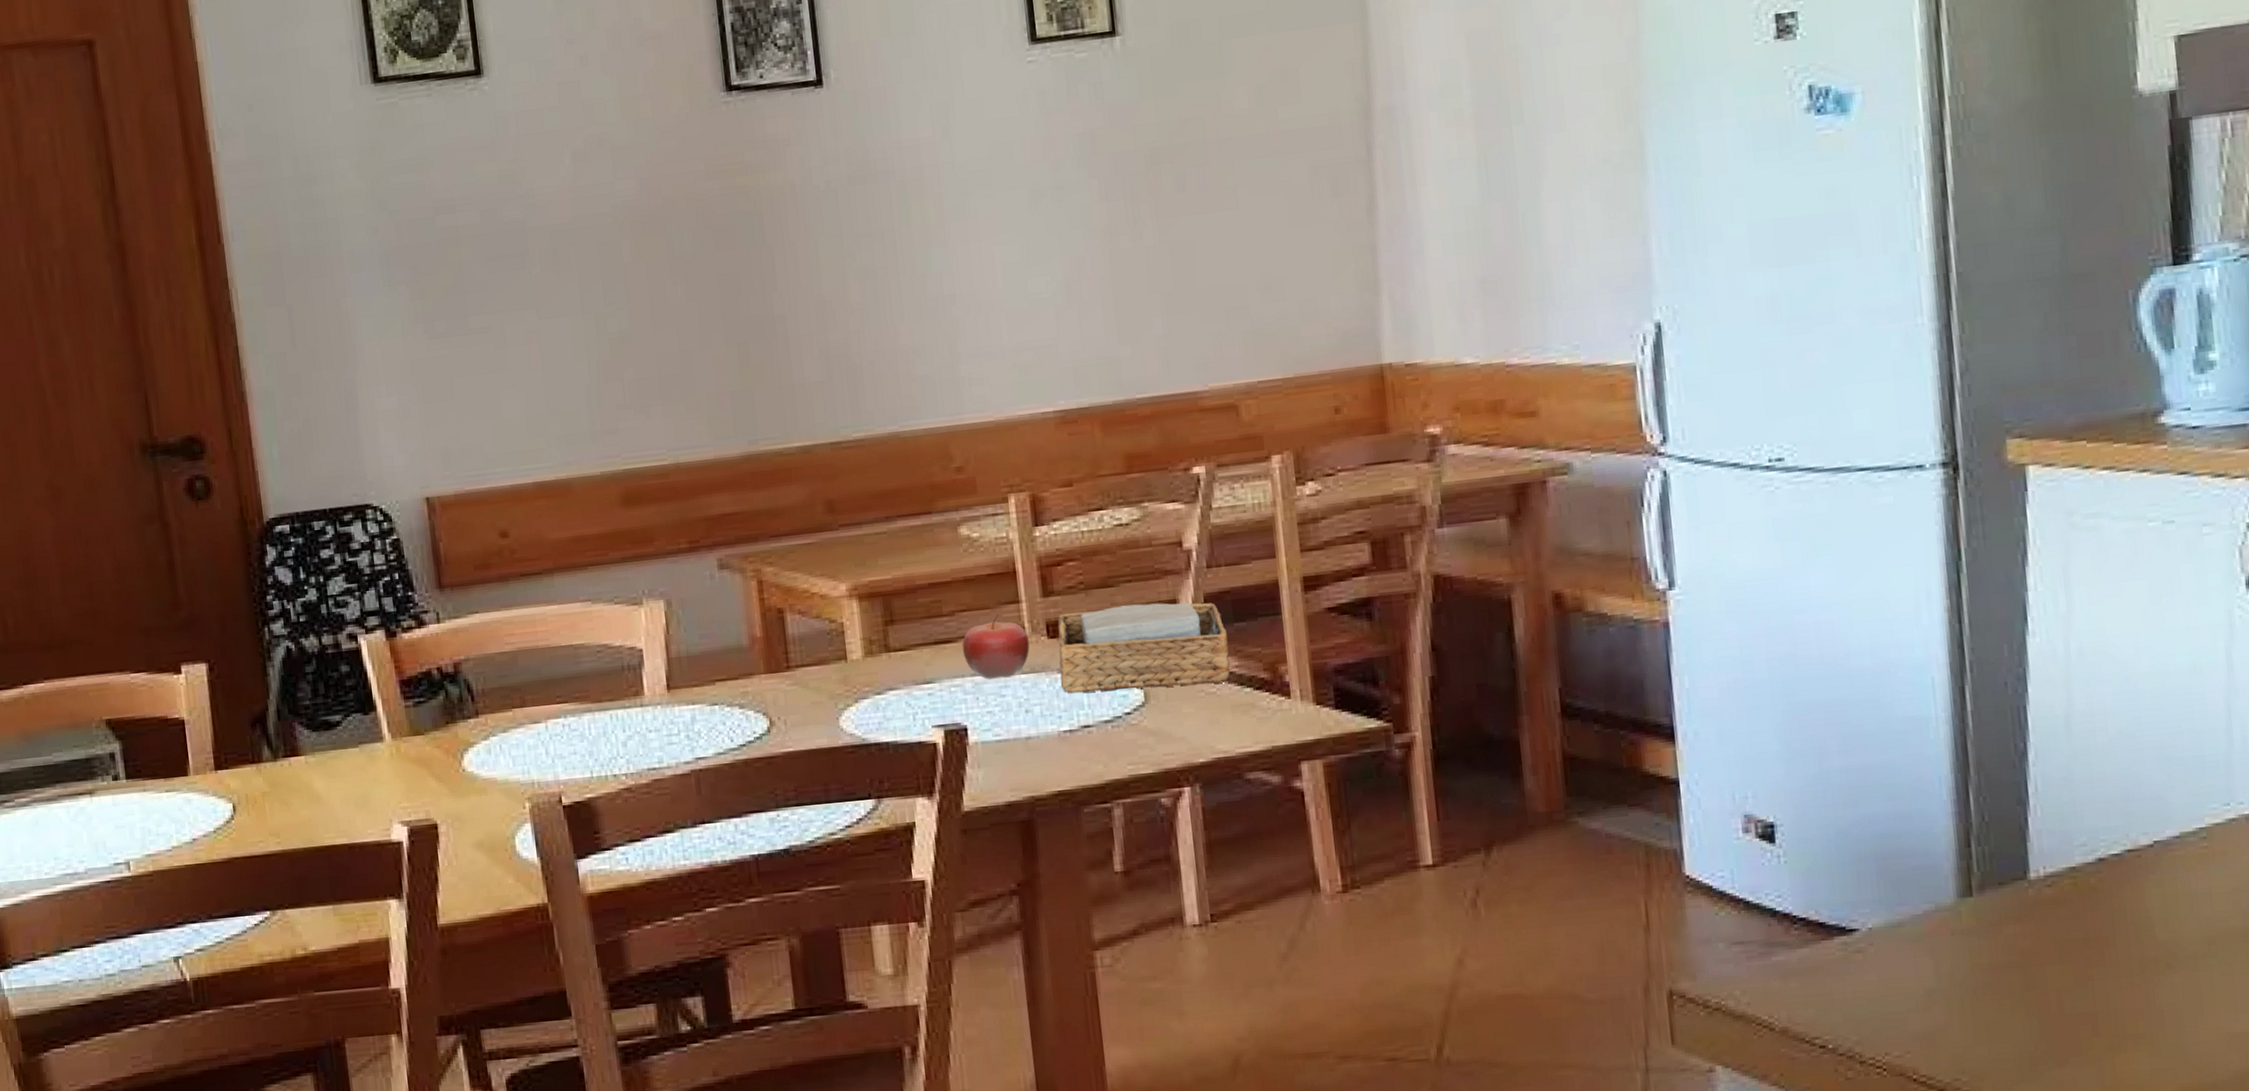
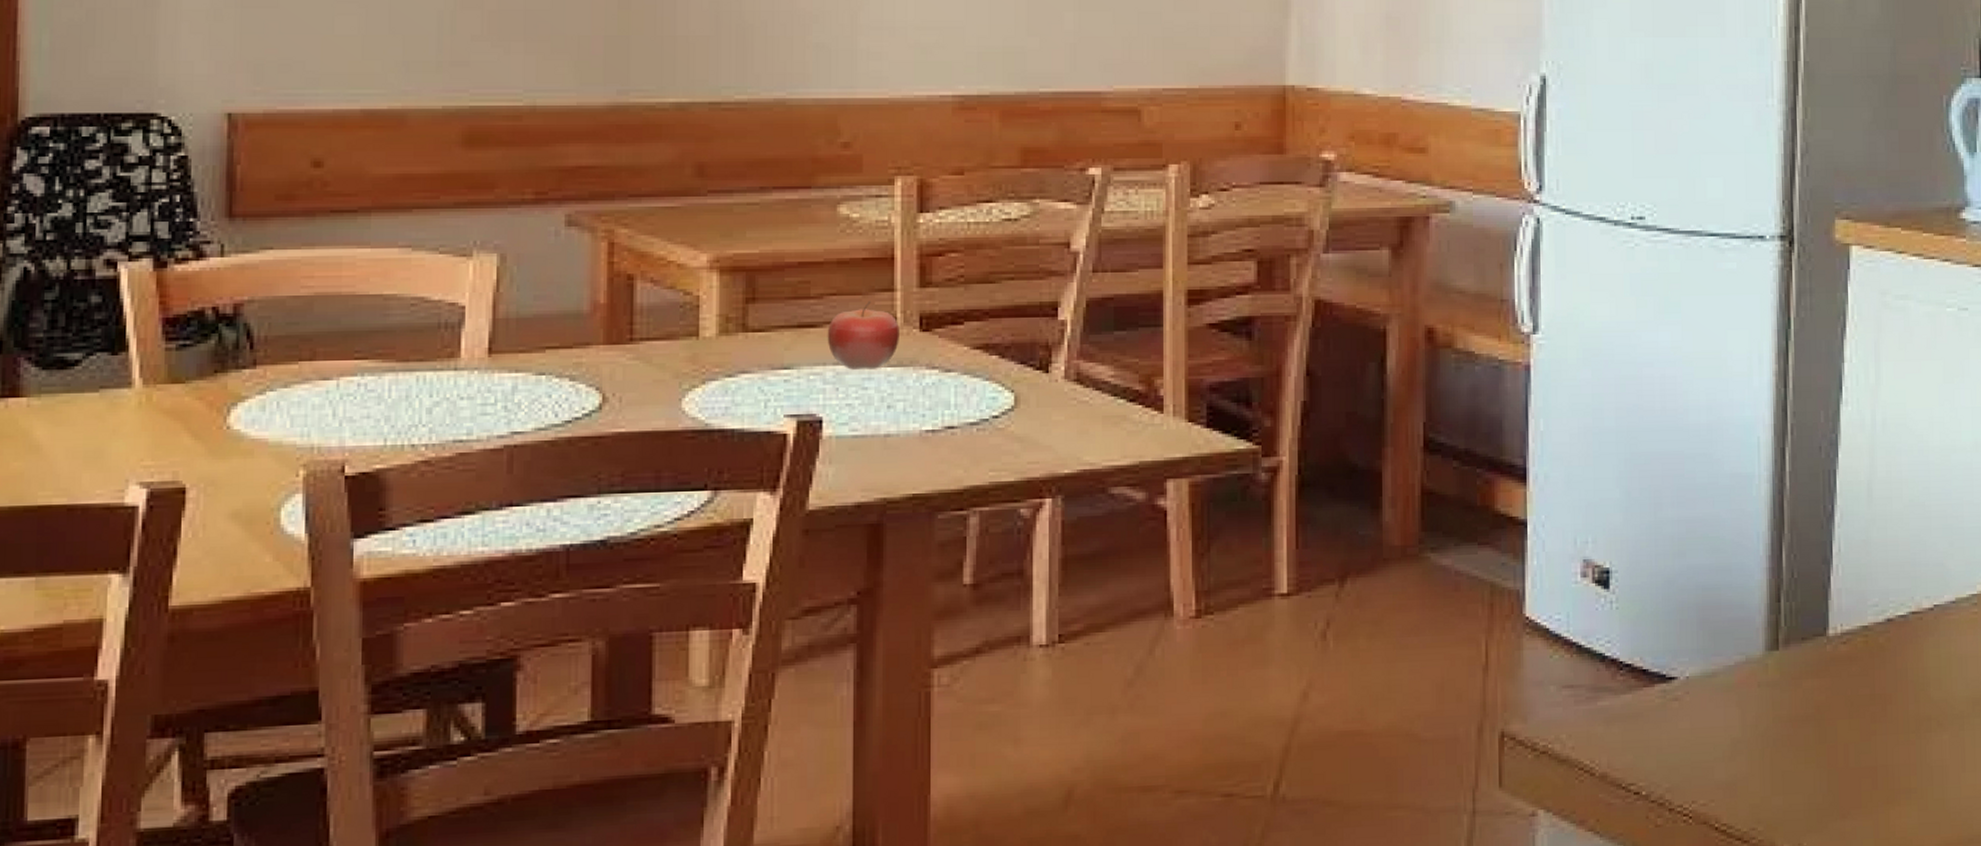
napkin holder: present [1057,601,1230,693] -> none [928,303,1107,393]

